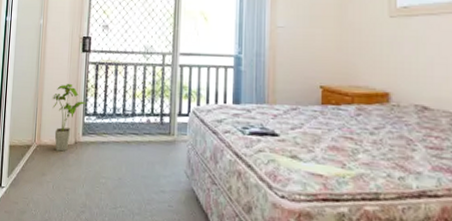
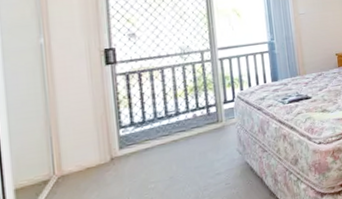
house plant: present [52,83,87,152] -> none [71,100,120,175]

